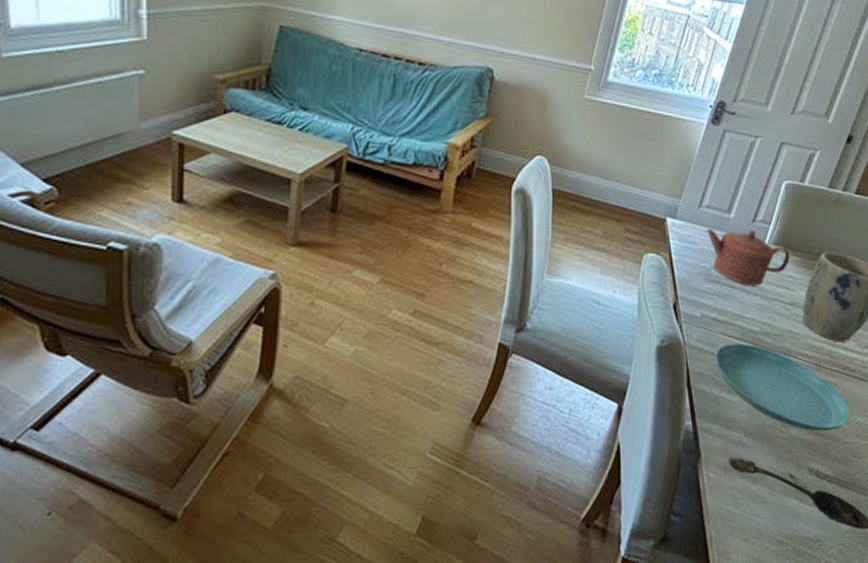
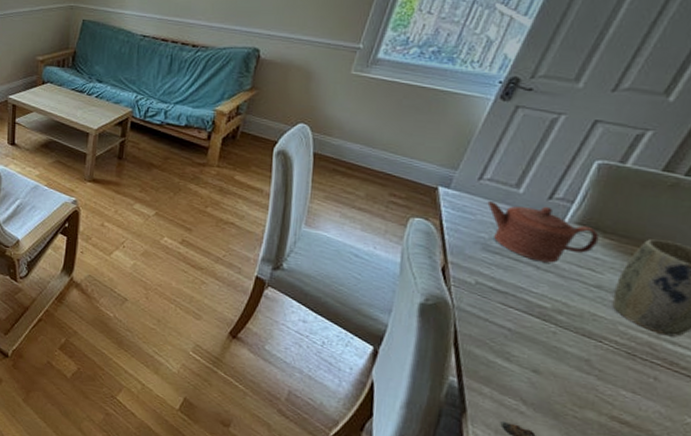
saucer: present [715,343,850,431] -> none [490,314,676,425]

